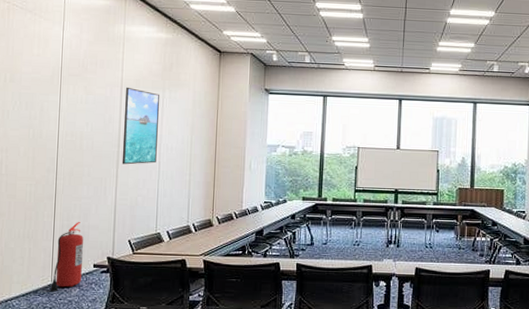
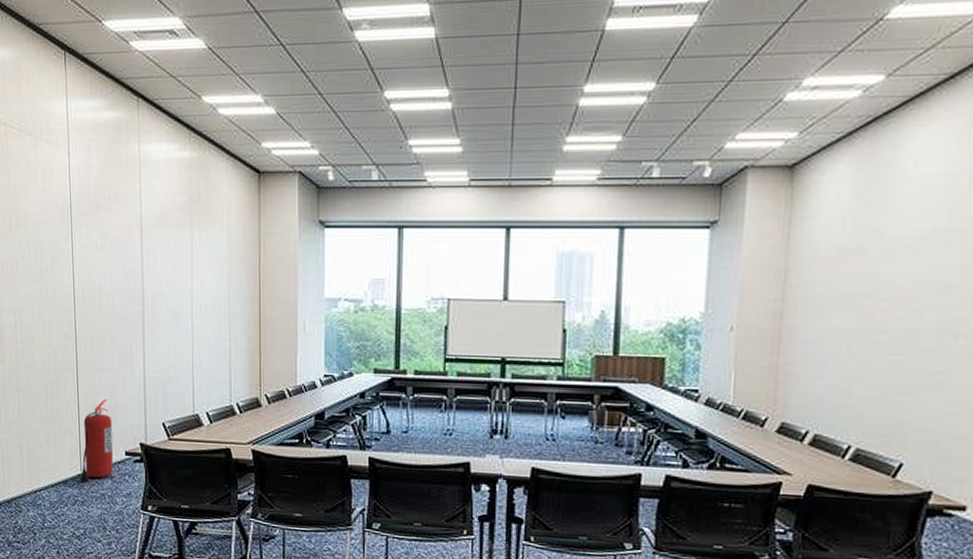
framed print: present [122,87,160,165] -> none [147,226,188,328]

